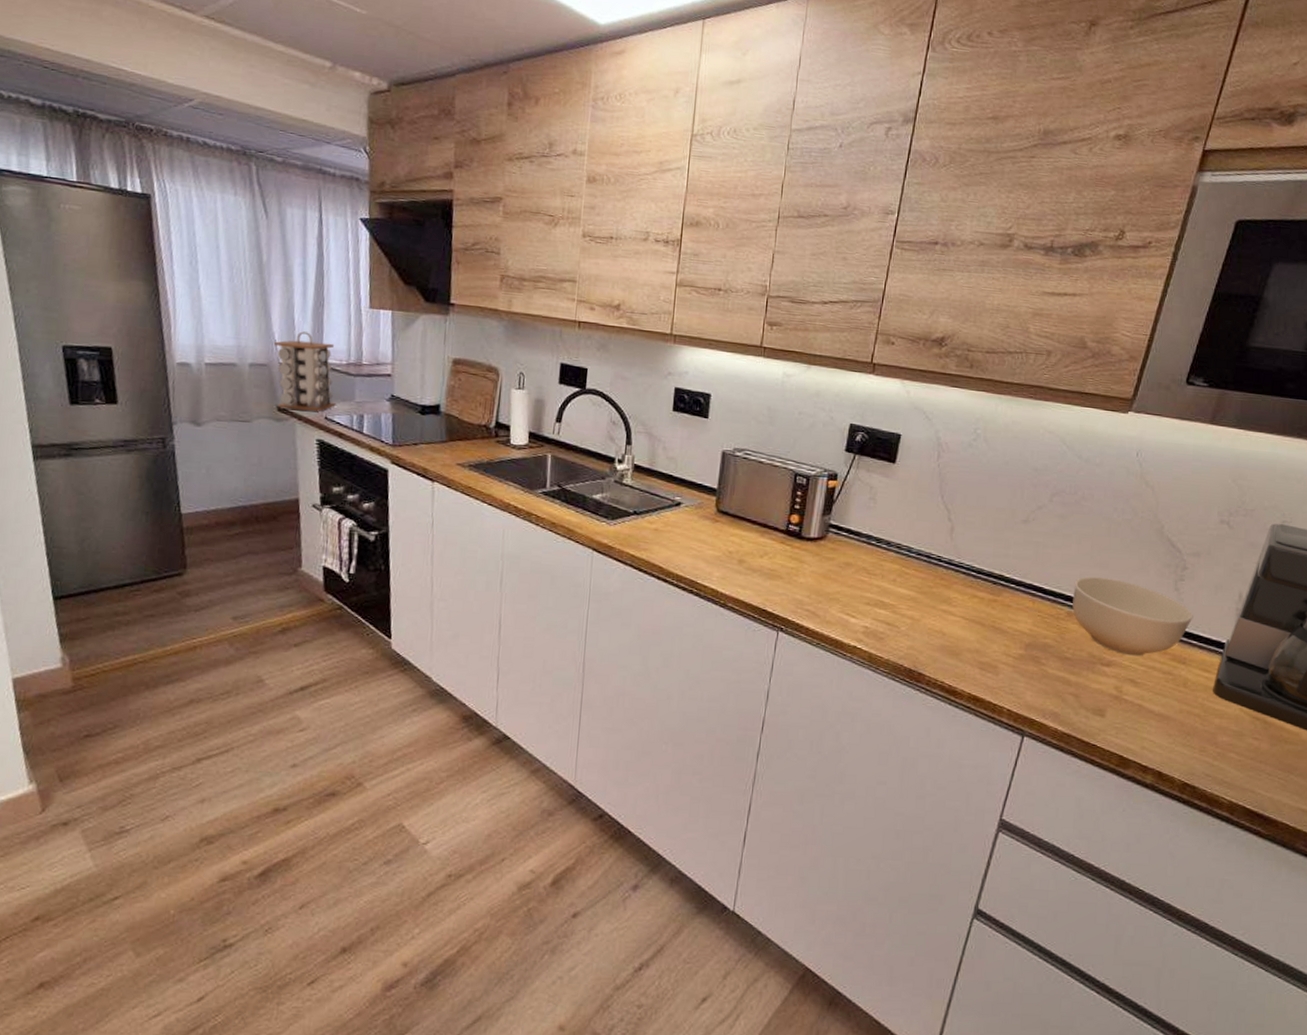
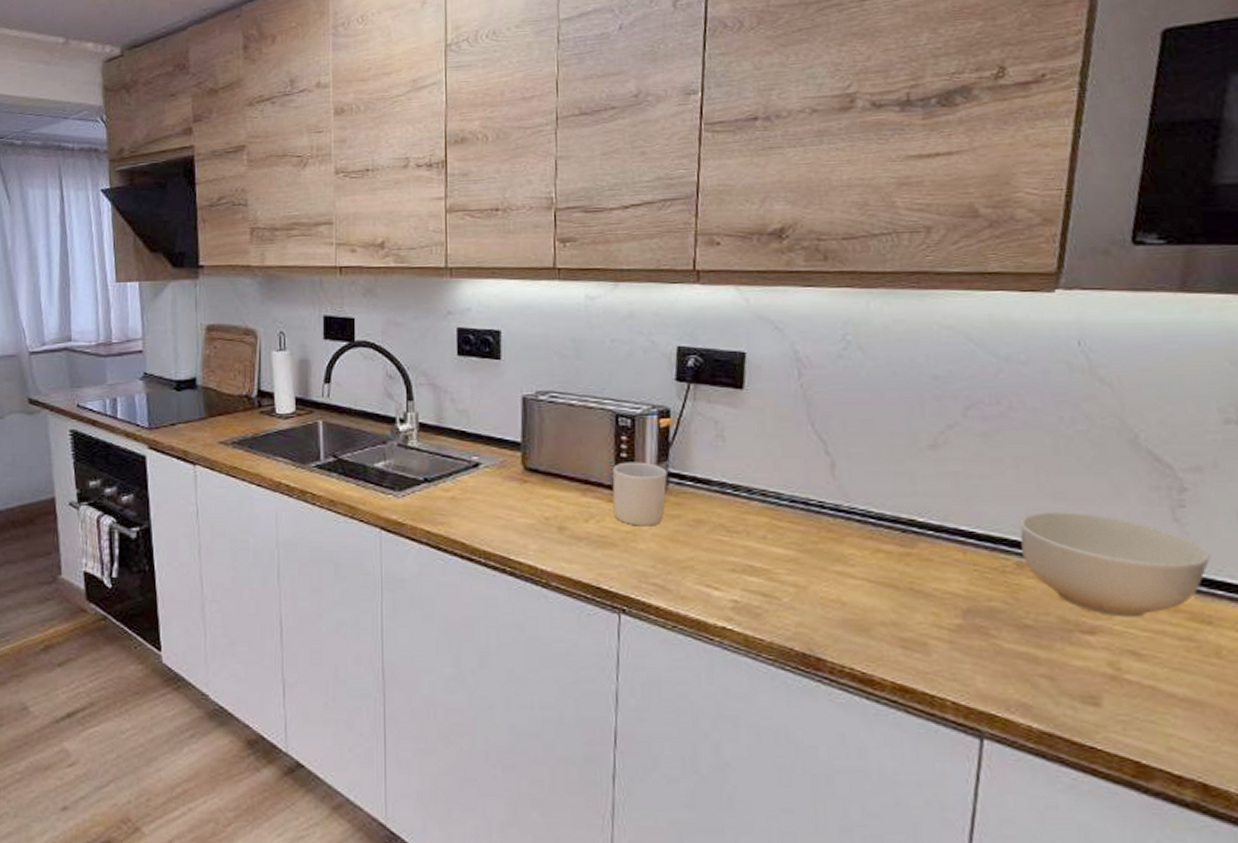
spice rack: present [274,331,337,412] -> none [23,315,89,401]
mug: none [783,512,829,565] -> present [612,462,668,526]

